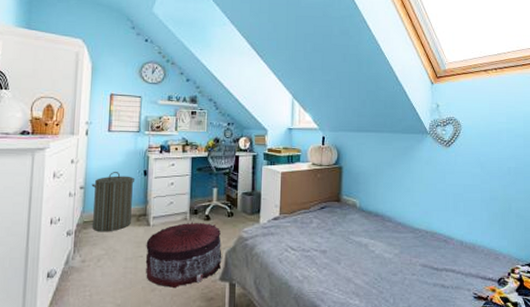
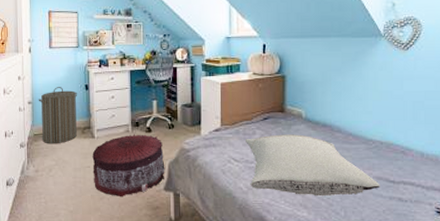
pillow: none [303,223,425,284] -> present [246,134,380,197]

